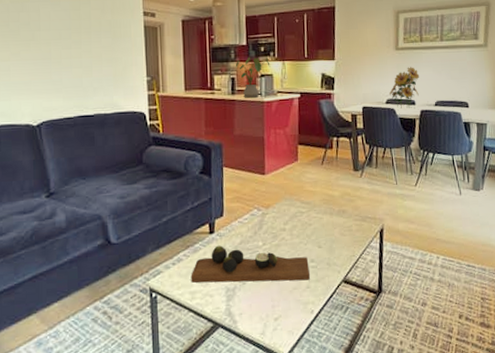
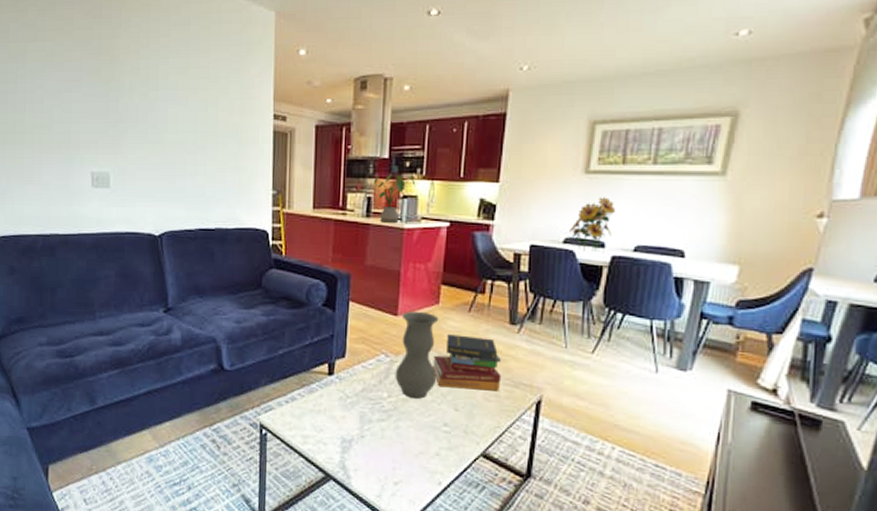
decorative tray: present [191,245,310,283] -> none [304,389,441,446]
vase: none [267,168,302,243] -> present [395,311,439,399]
books: none [297,184,352,230] -> present [433,334,502,391]

